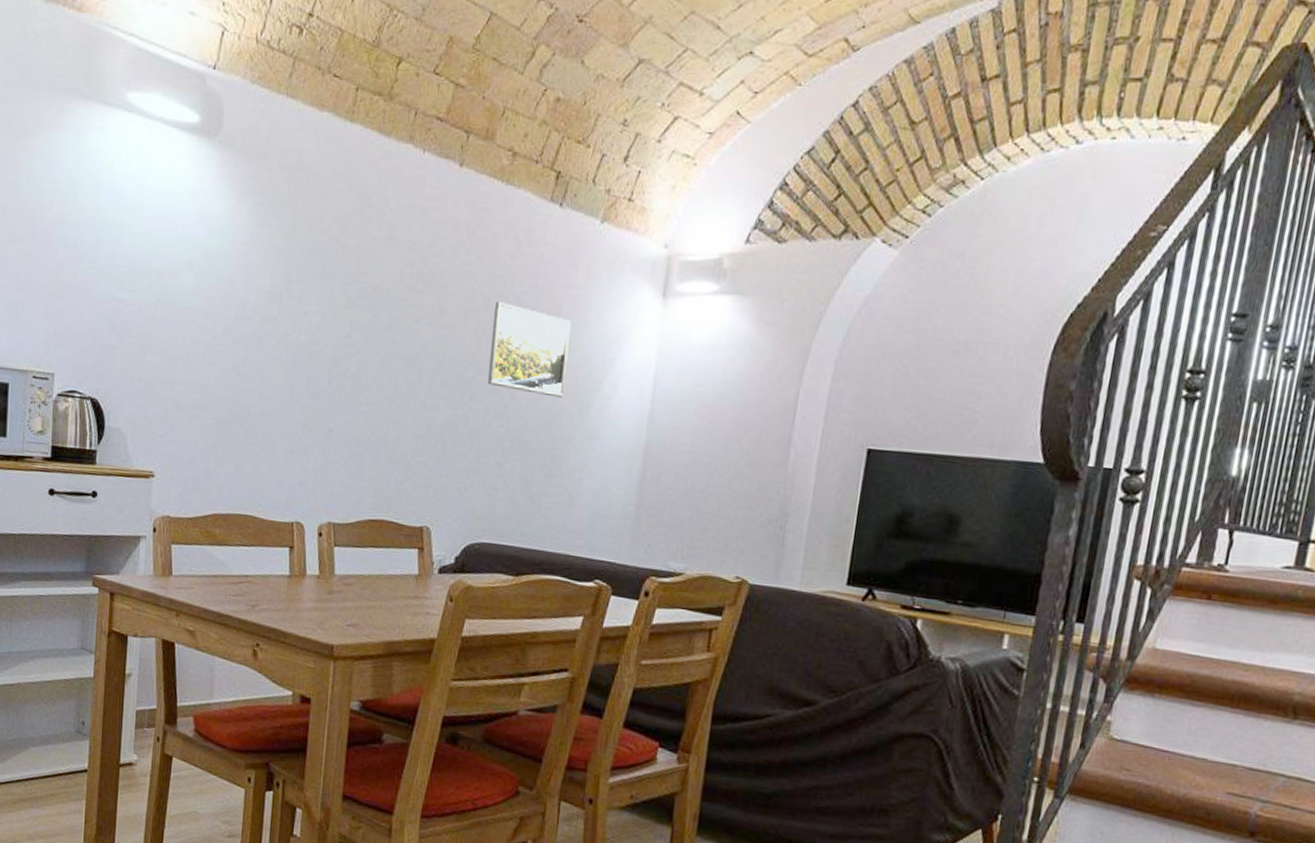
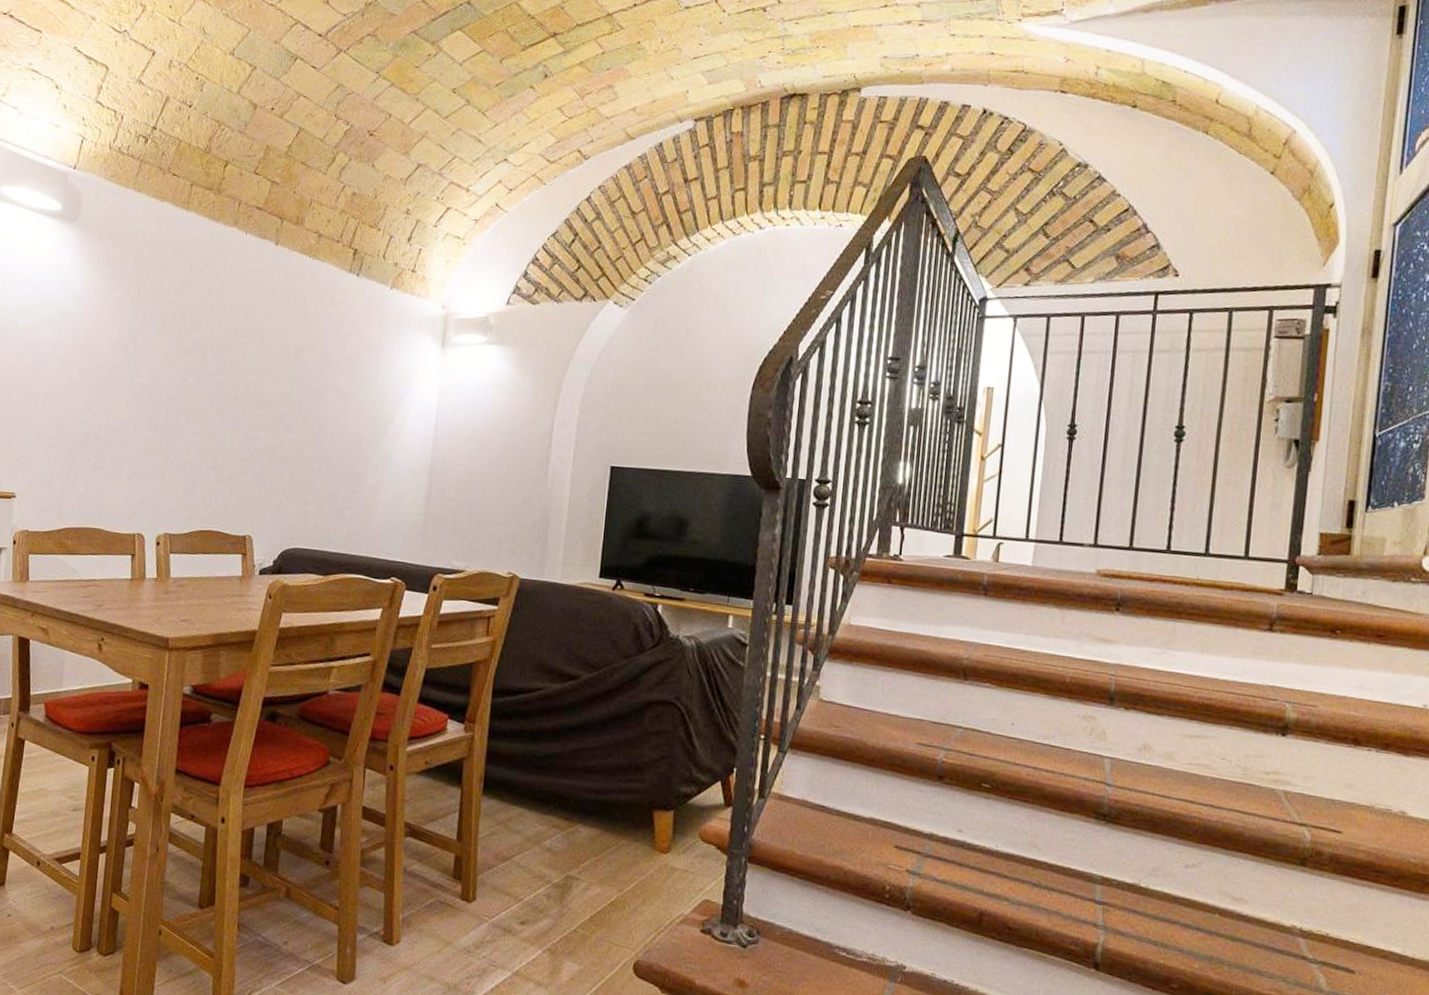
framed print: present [487,301,571,398] -> none [299,351,368,428]

